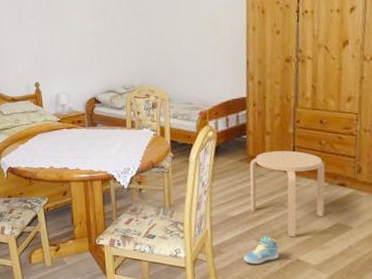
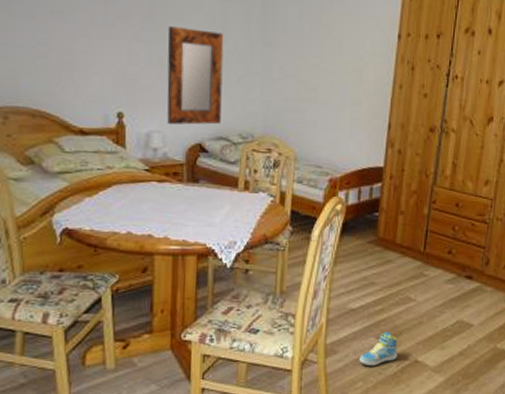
home mirror: none [63,13,108,87] -> present [167,26,224,125]
stool: present [249,150,325,237] -> none [373,234,455,335]

